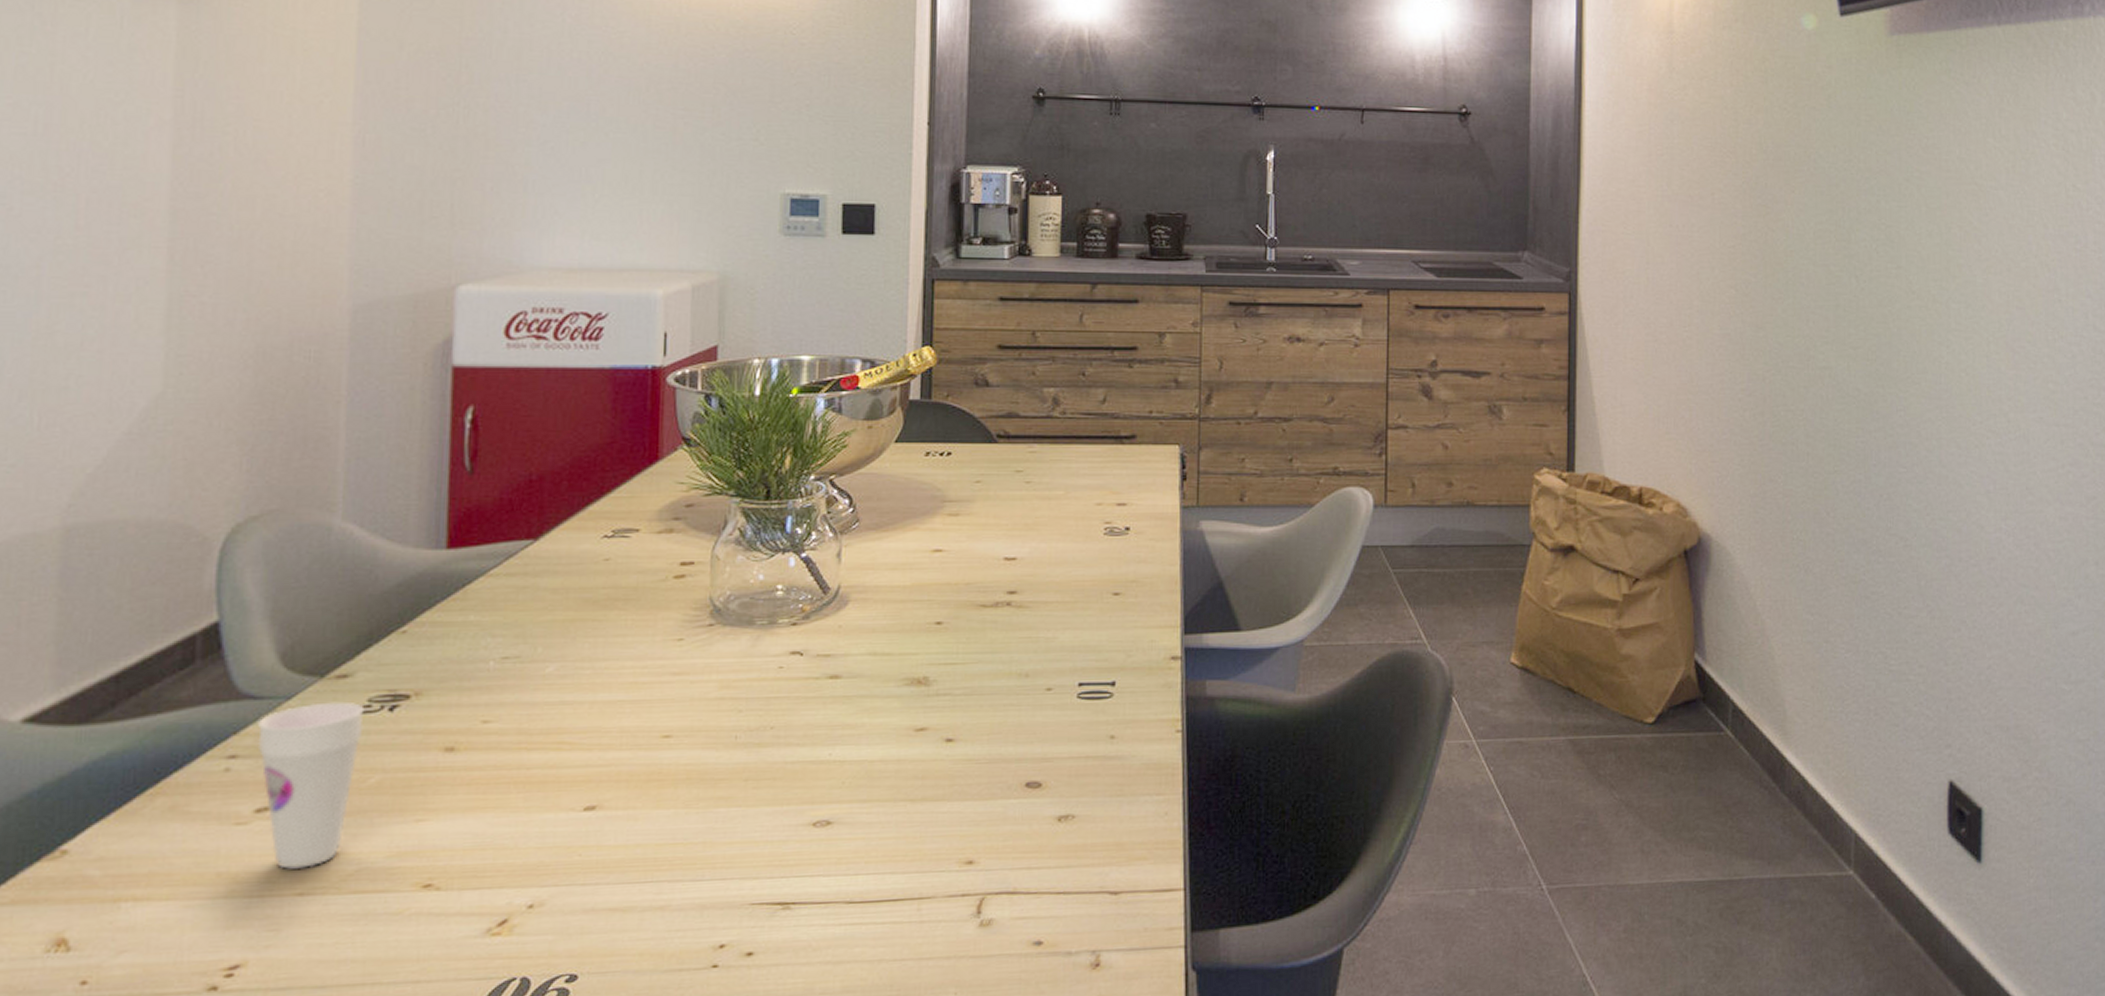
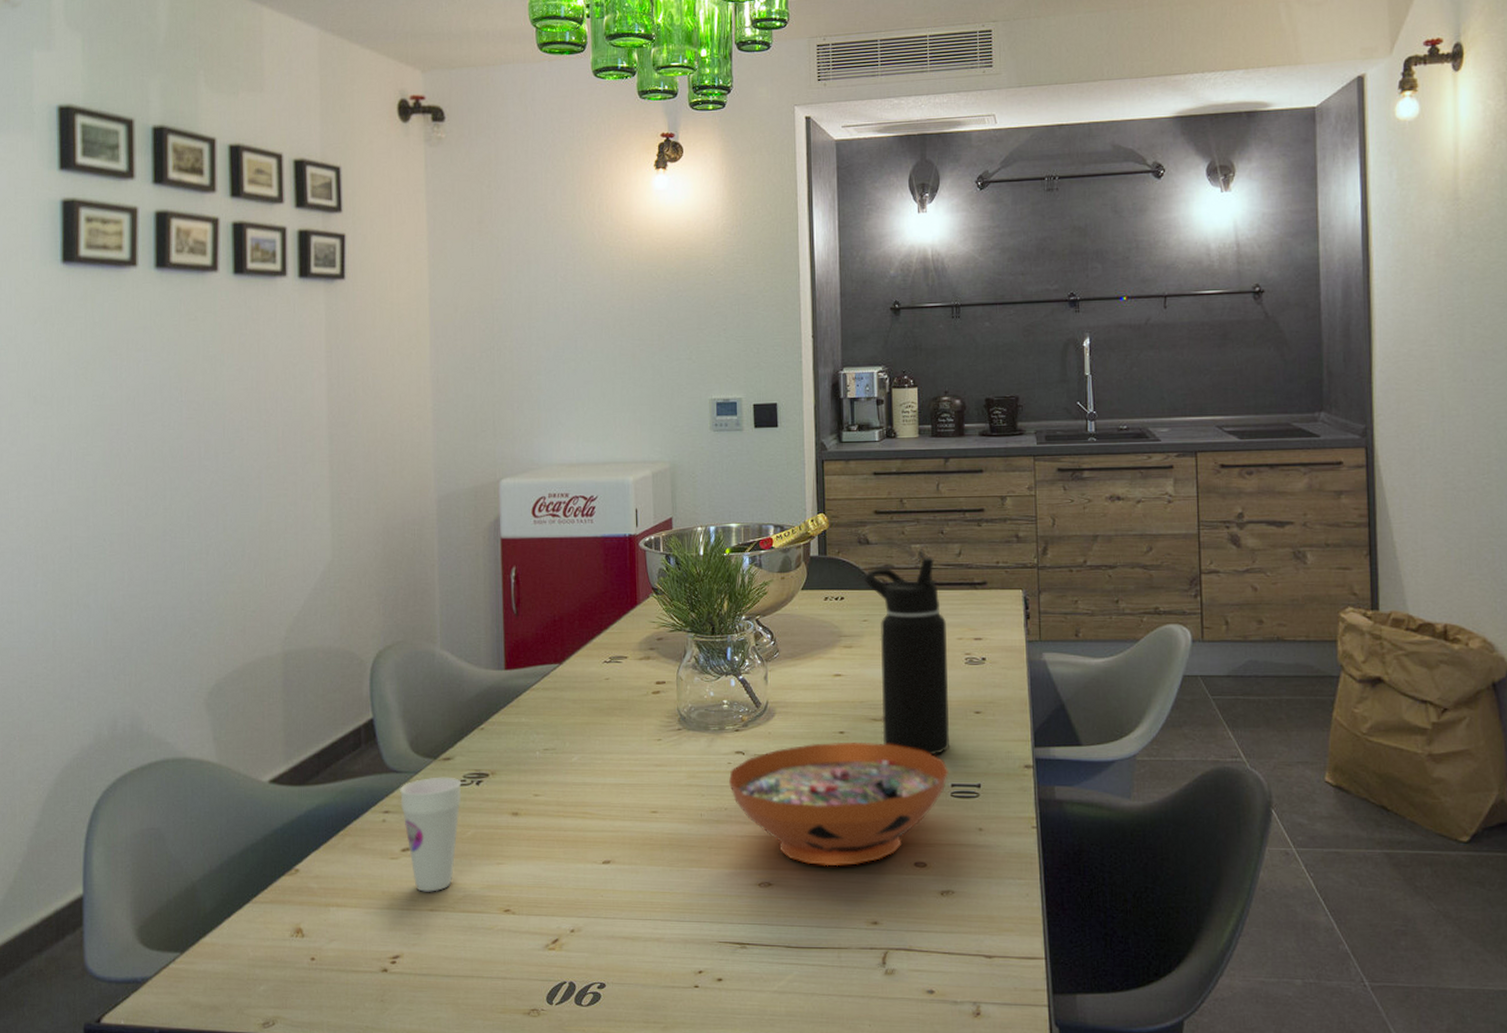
decorative bowl: none [779,634,1076,795] -> present [729,742,949,867]
water bottle: none [980,403,1083,649] -> present [865,557,950,756]

